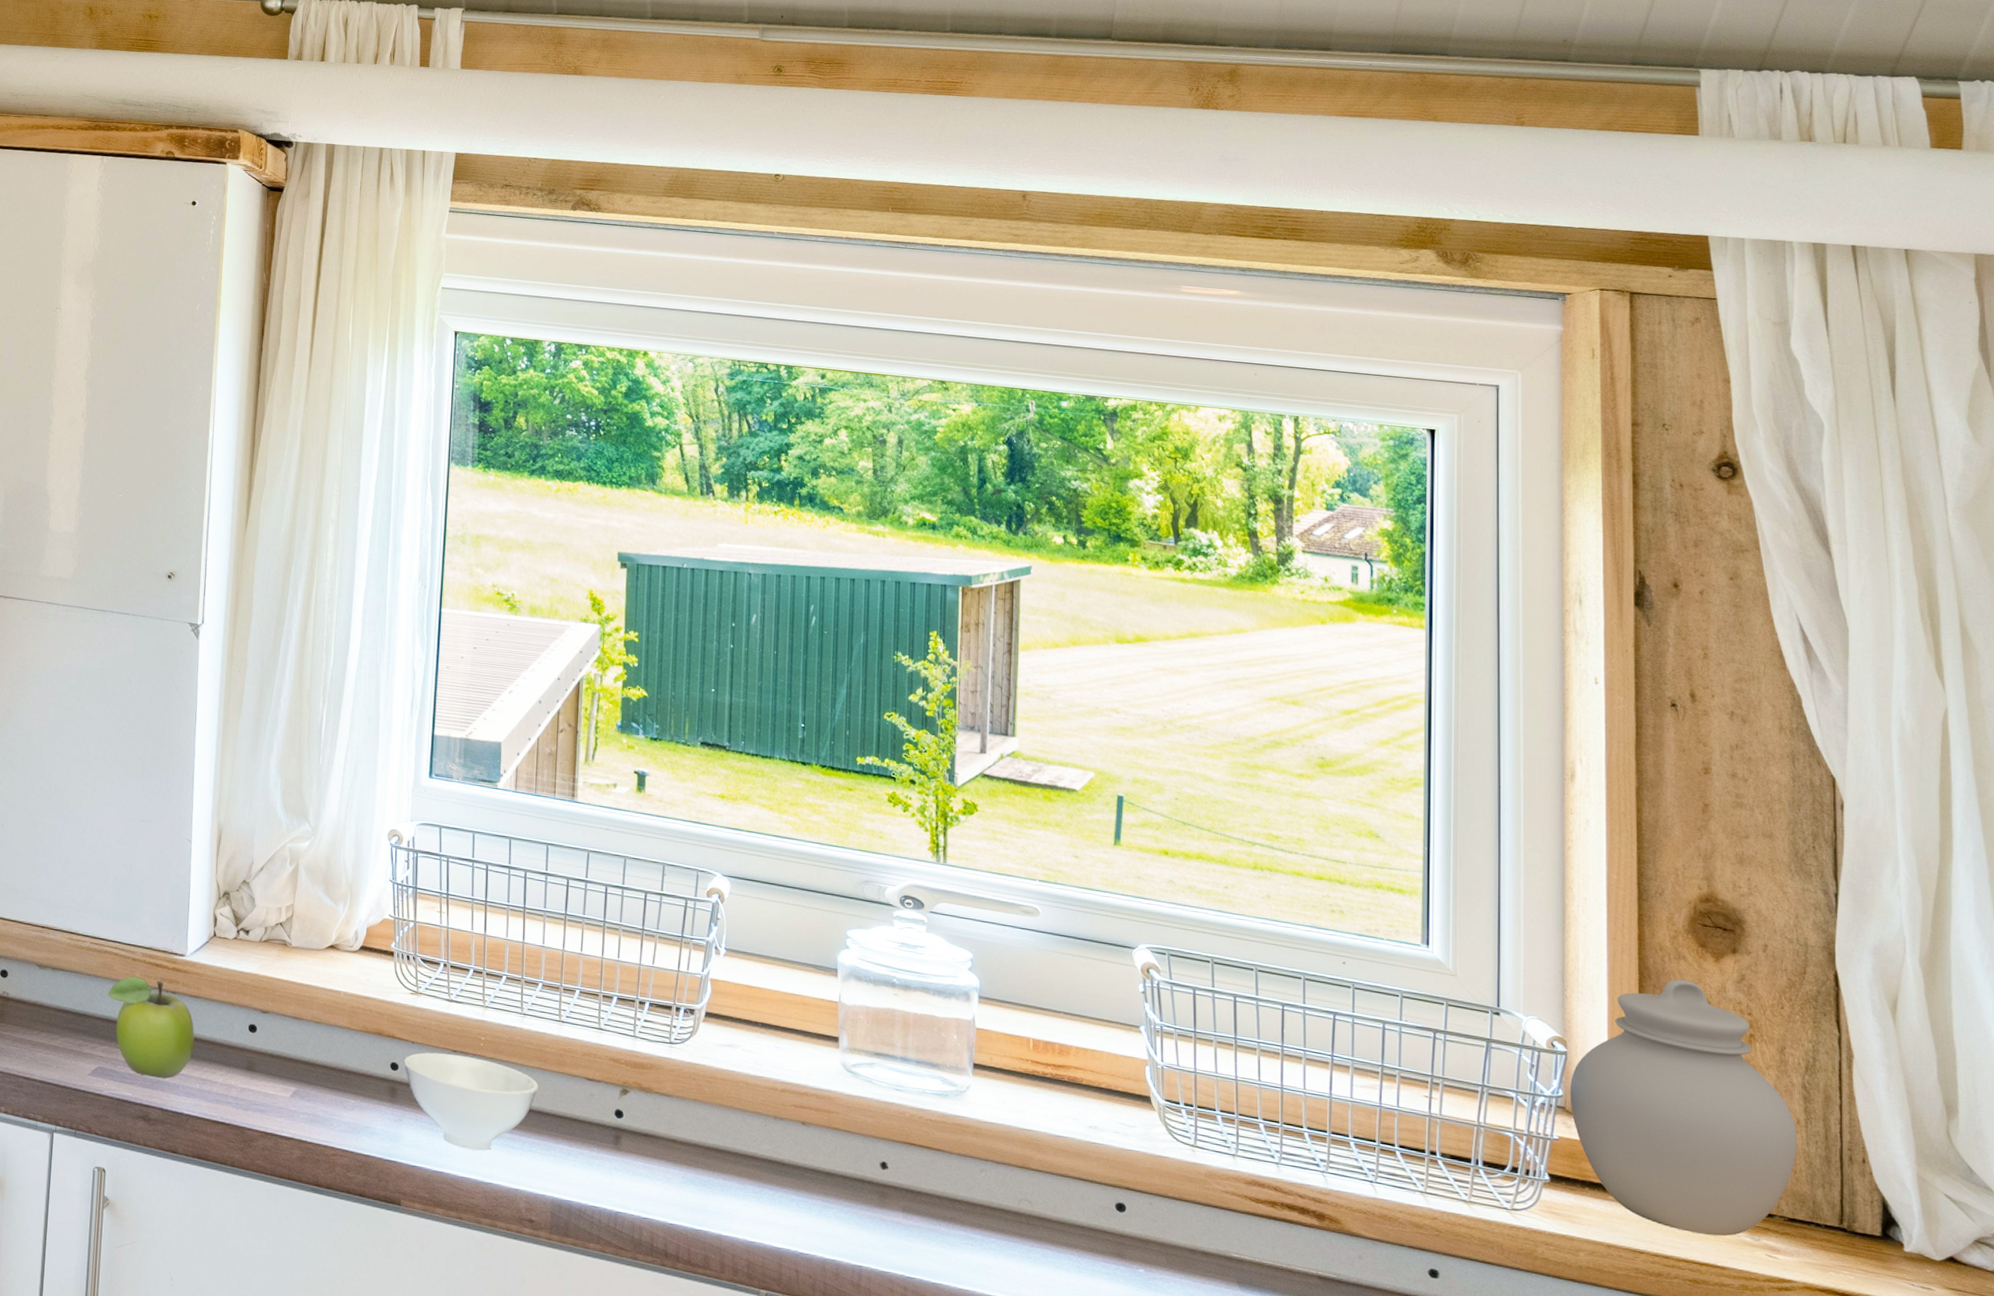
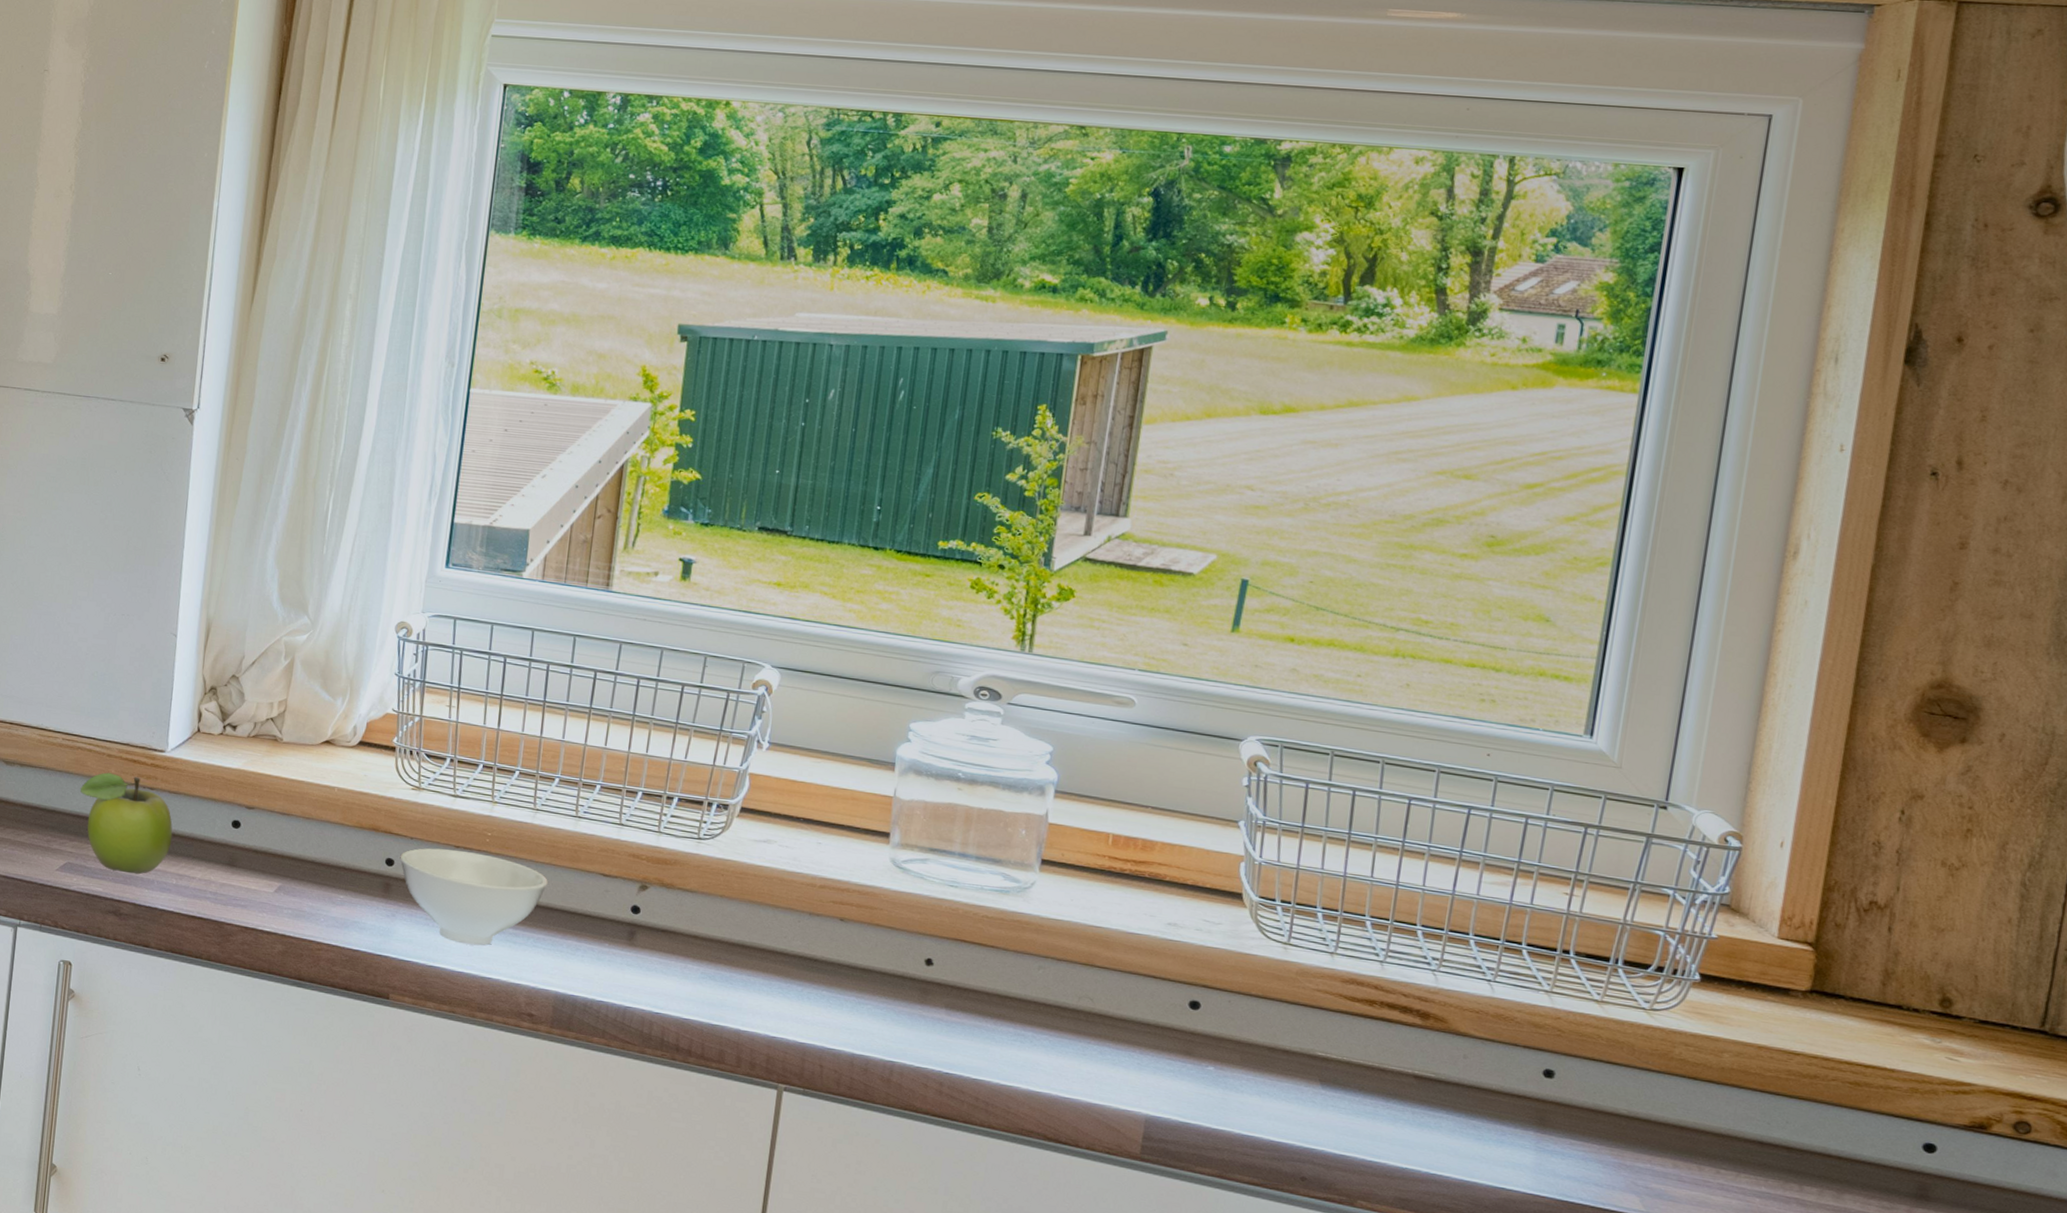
jar: present [1569,979,1798,1237] -> none [1737,770,2007,1039]

